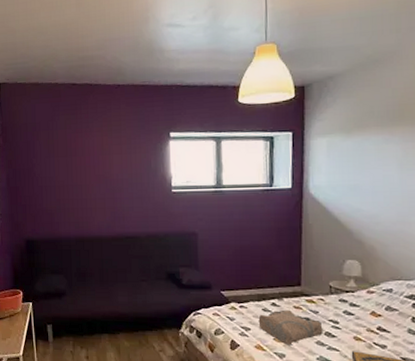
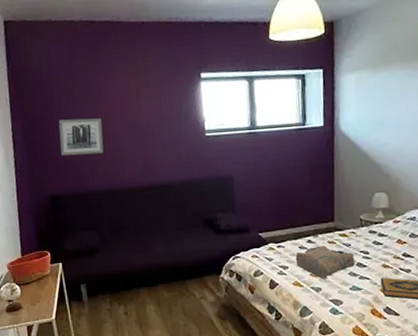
wall art: none [38,170,77,204] -> present [58,118,104,156]

